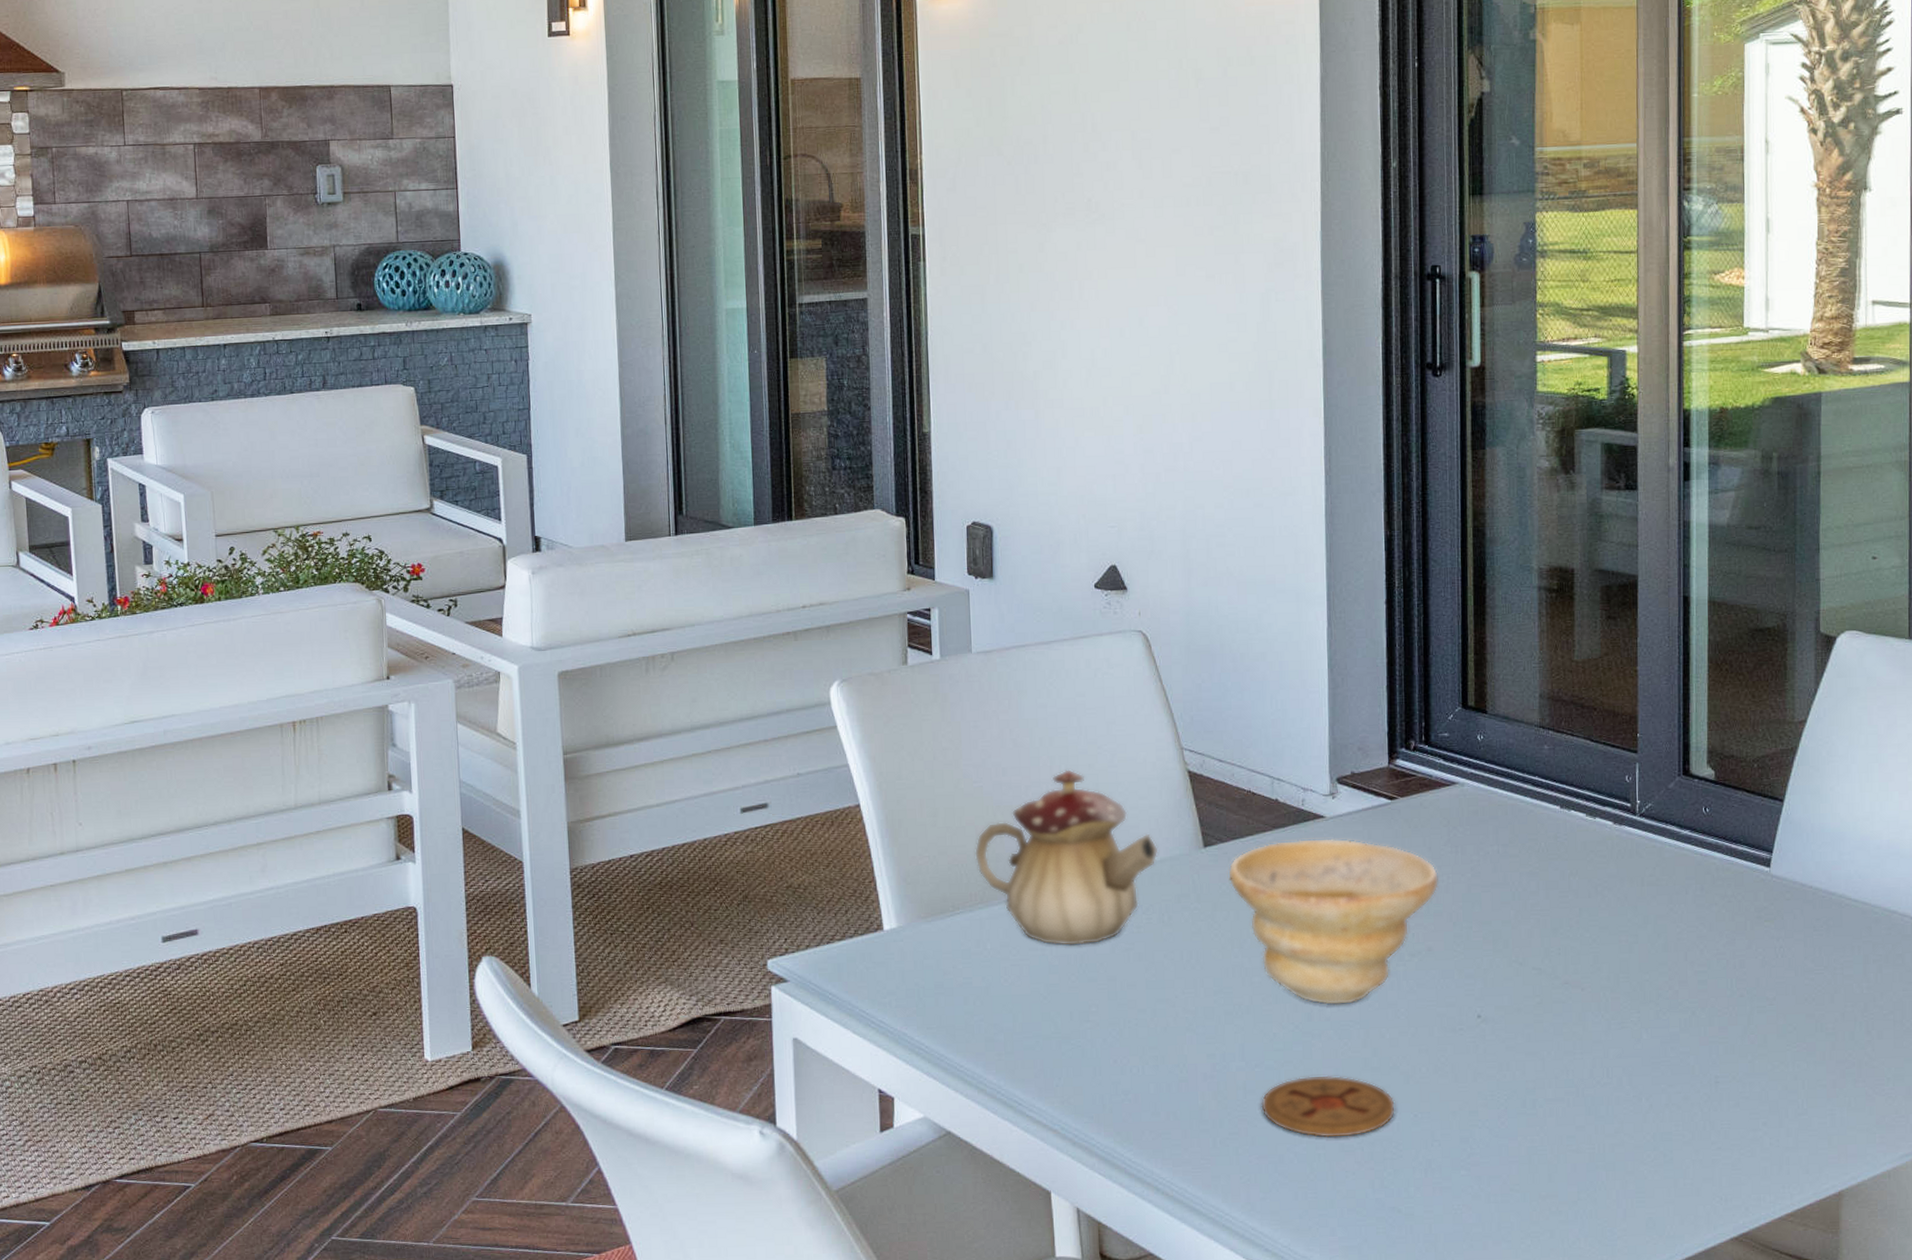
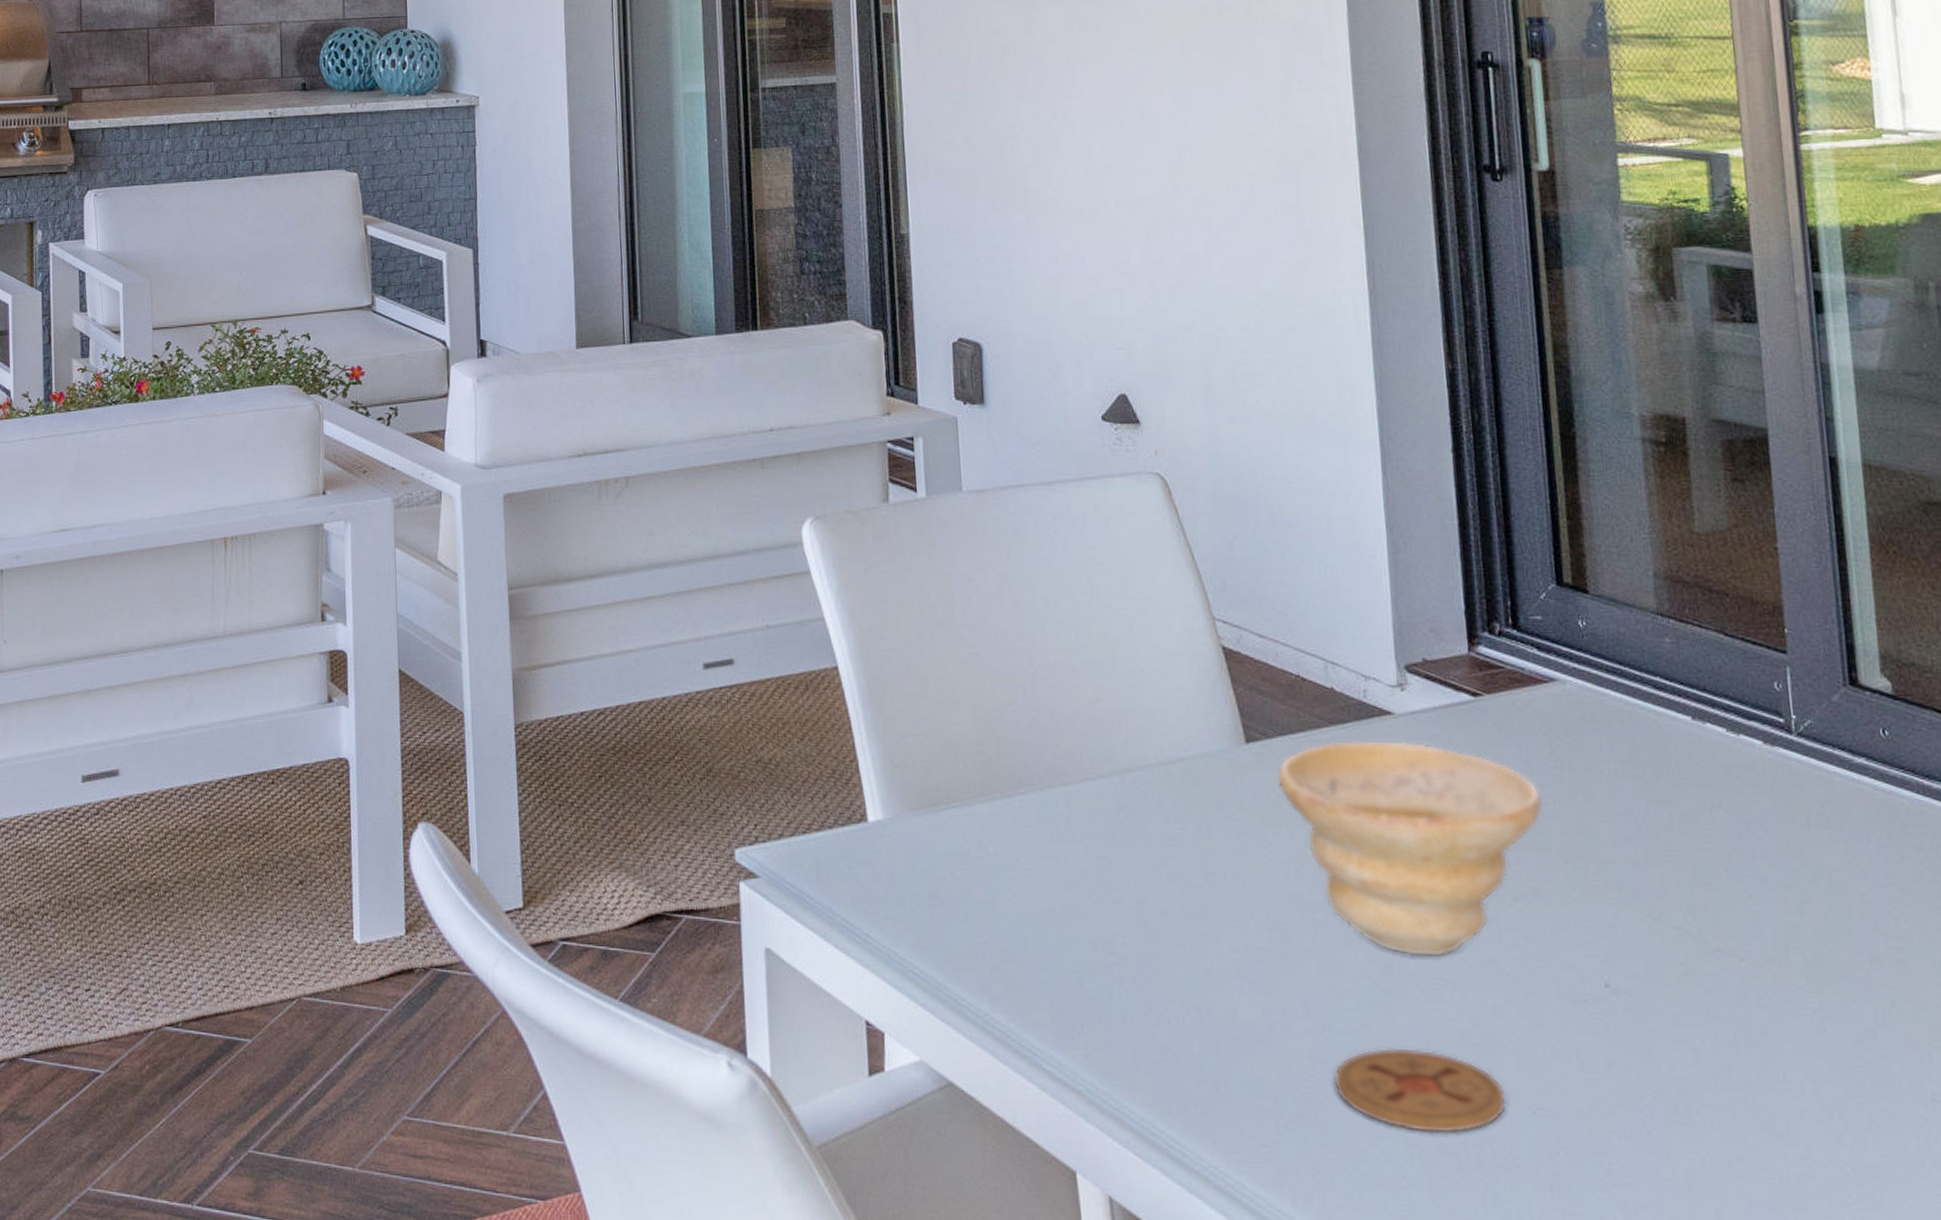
teapot: present [974,770,1159,946] -> none [971,637,1191,857]

